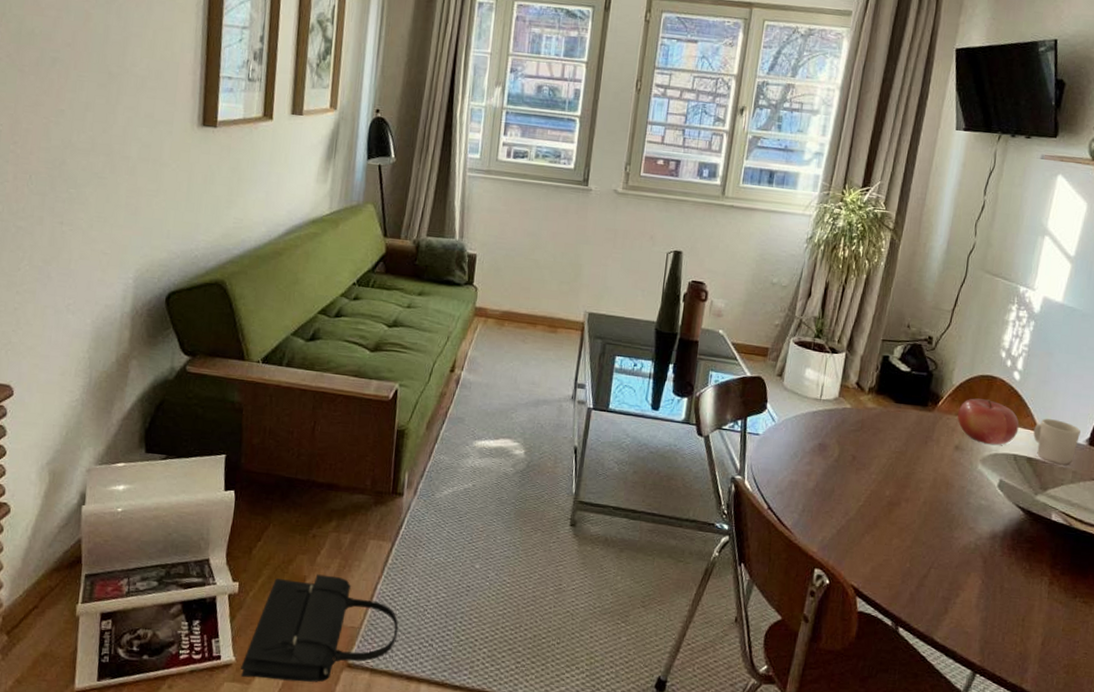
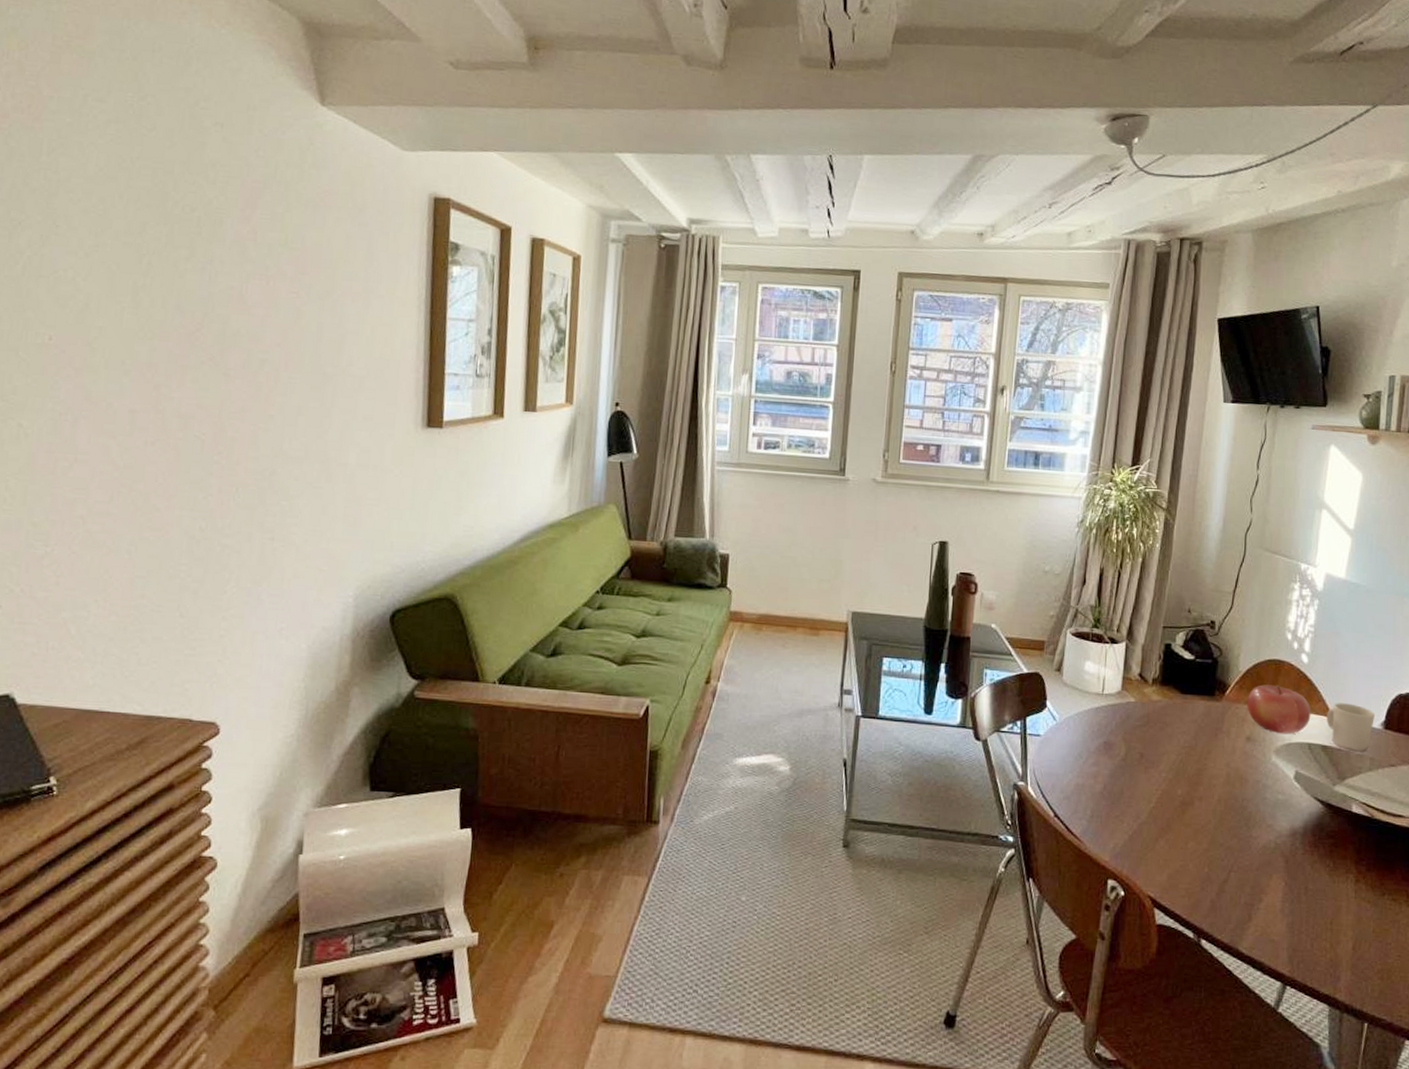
handbag: present [241,574,399,682] -> none [483,918,659,1043]

